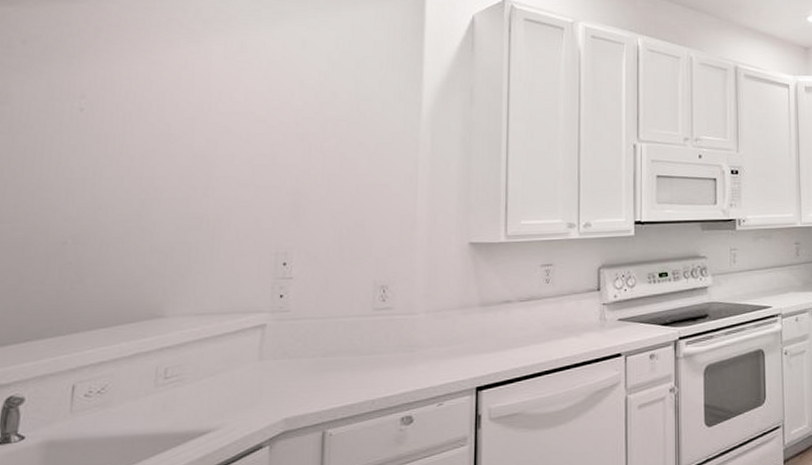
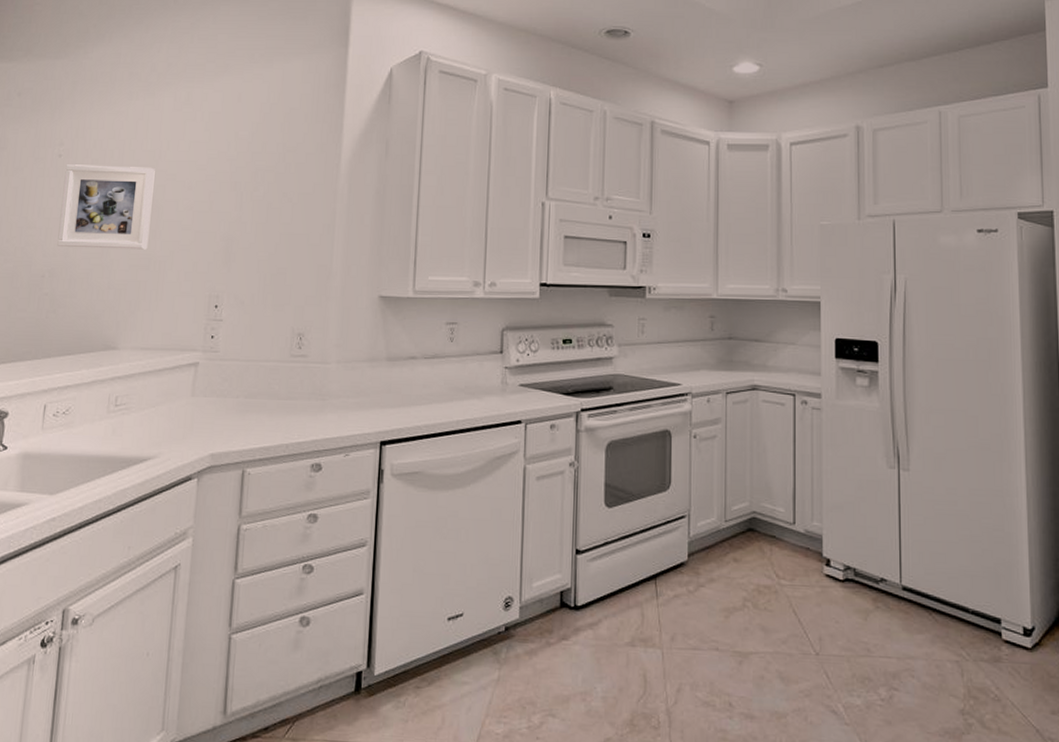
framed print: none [82,119,204,210] -> present [57,164,155,250]

